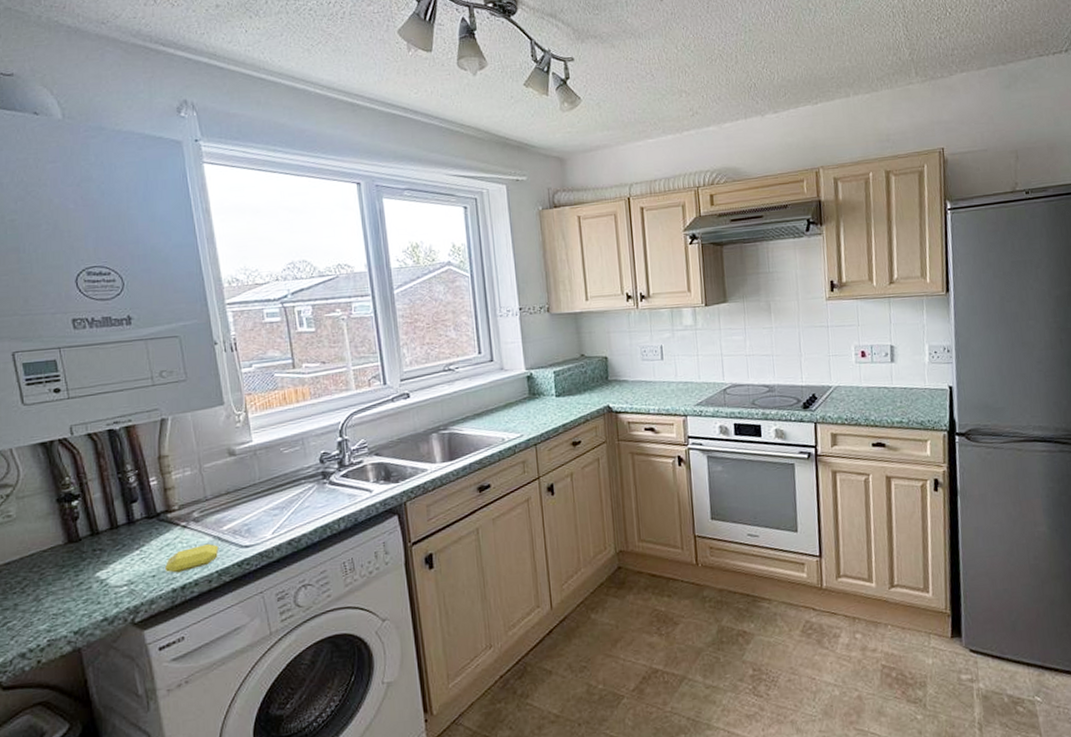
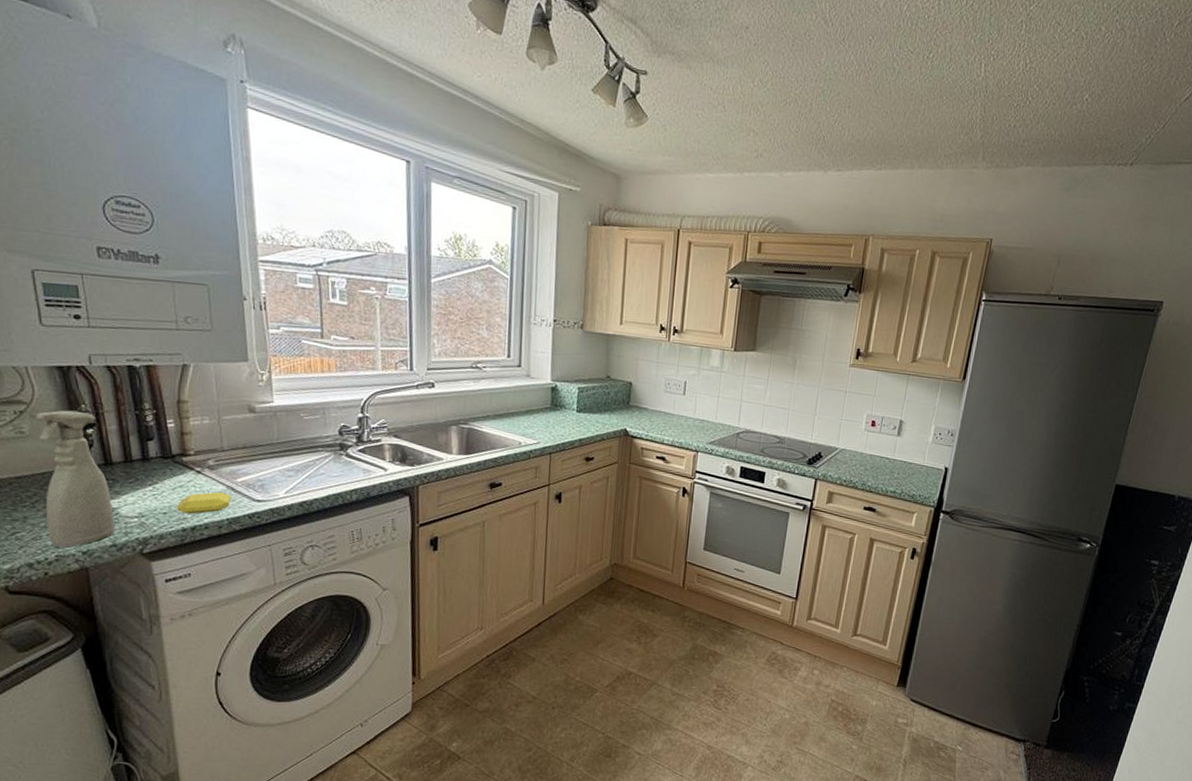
spray bottle: none [22,484,105,631] -> present [36,410,115,548]

